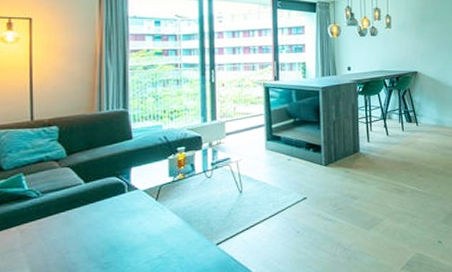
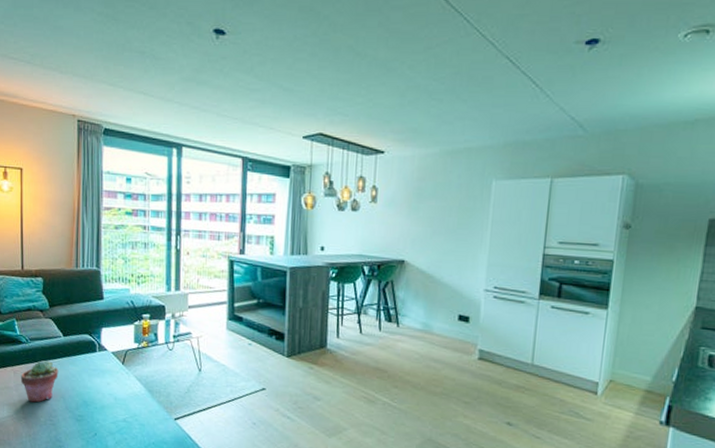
potted succulent: none [29,212,79,261] -> present [20,360,59,403]

